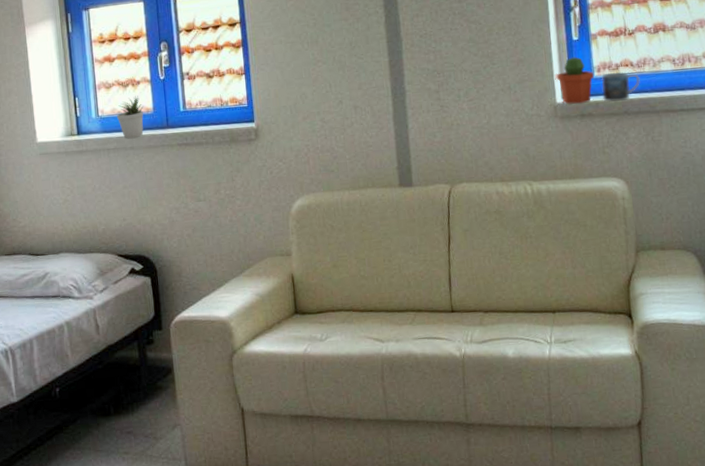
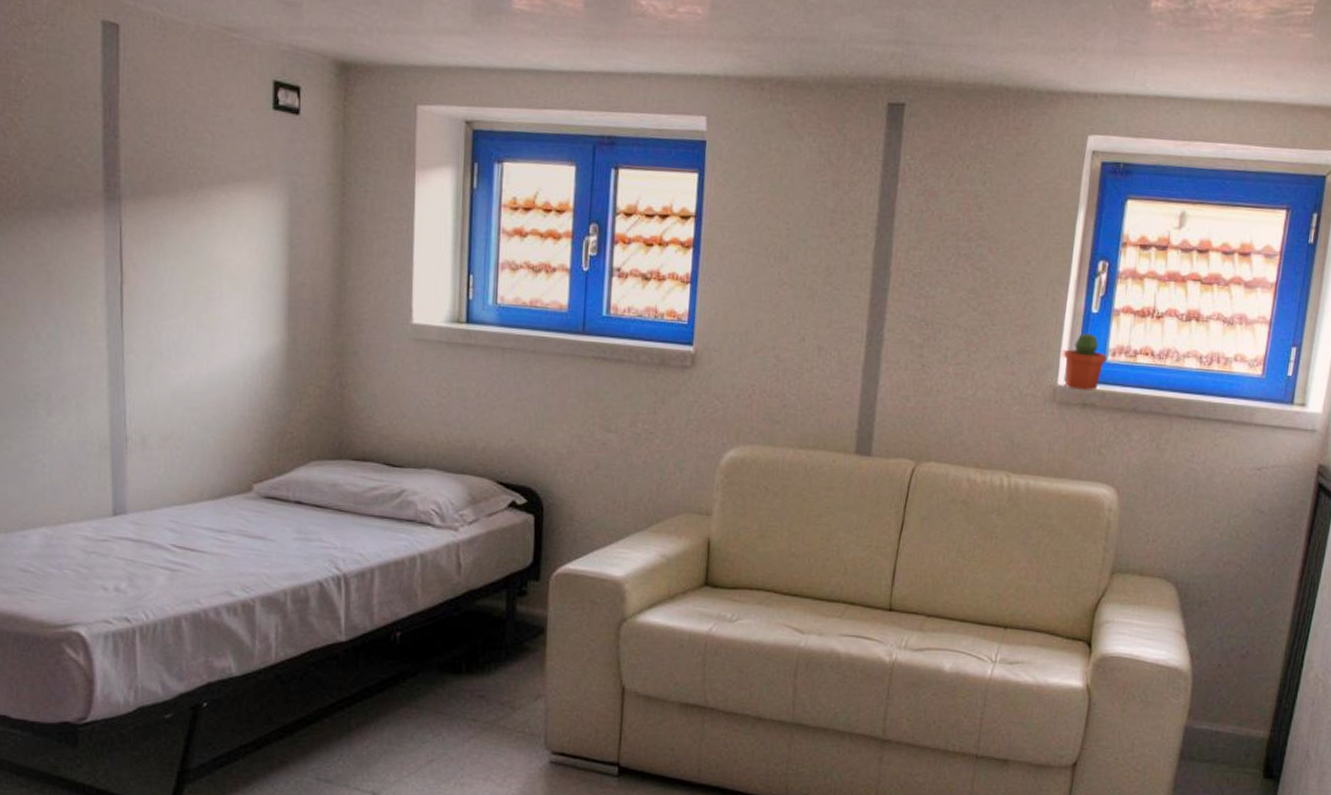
potted plant: present [117,96,144,139] -> none [520,286,556,341]
mug: present [601,71,640,102] -> none [1111,360,1158,396]

